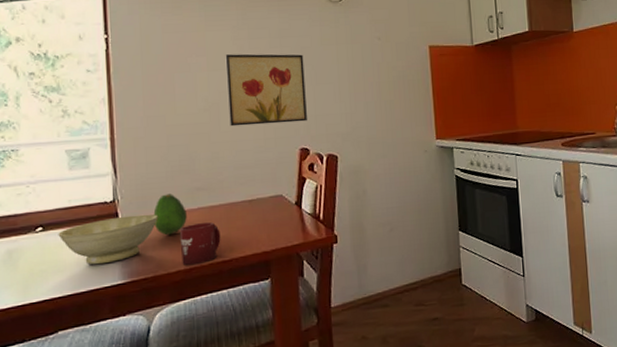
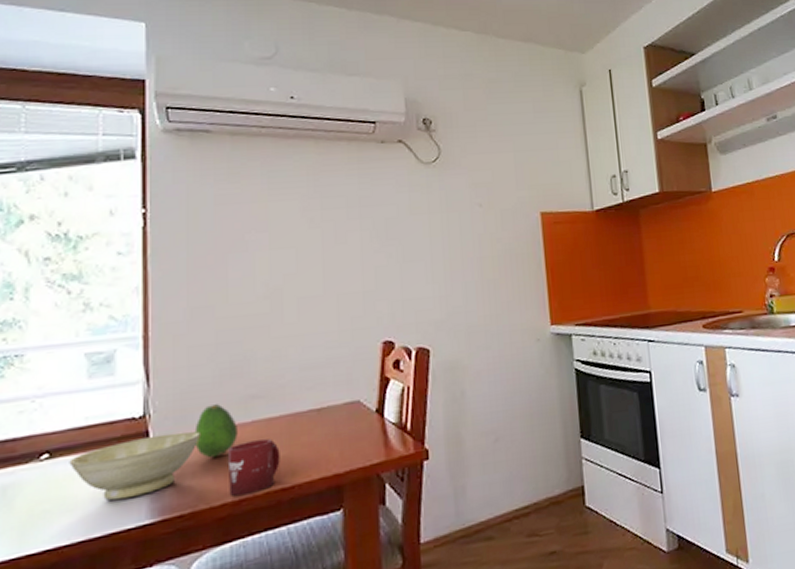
wall art: present [225,54,307,127] -> none [291,226,392,317]

